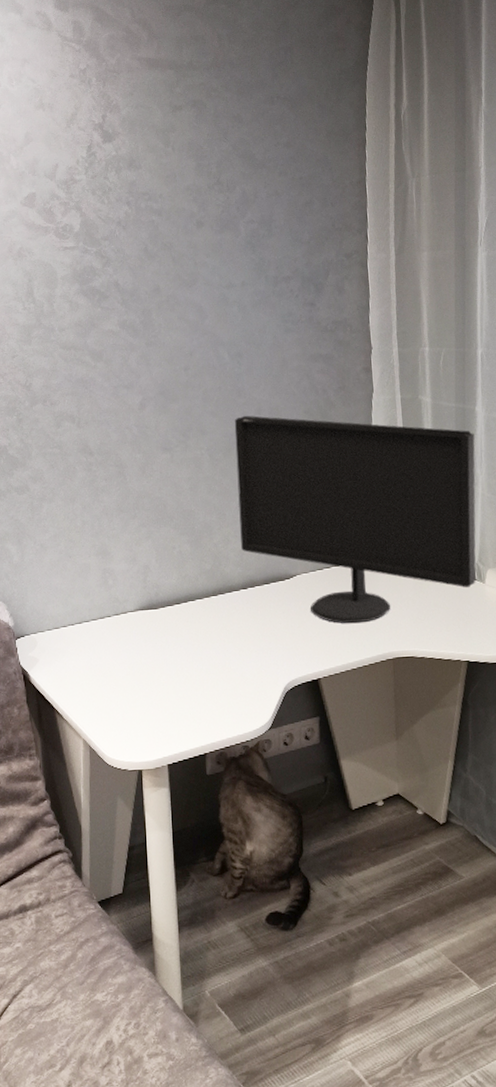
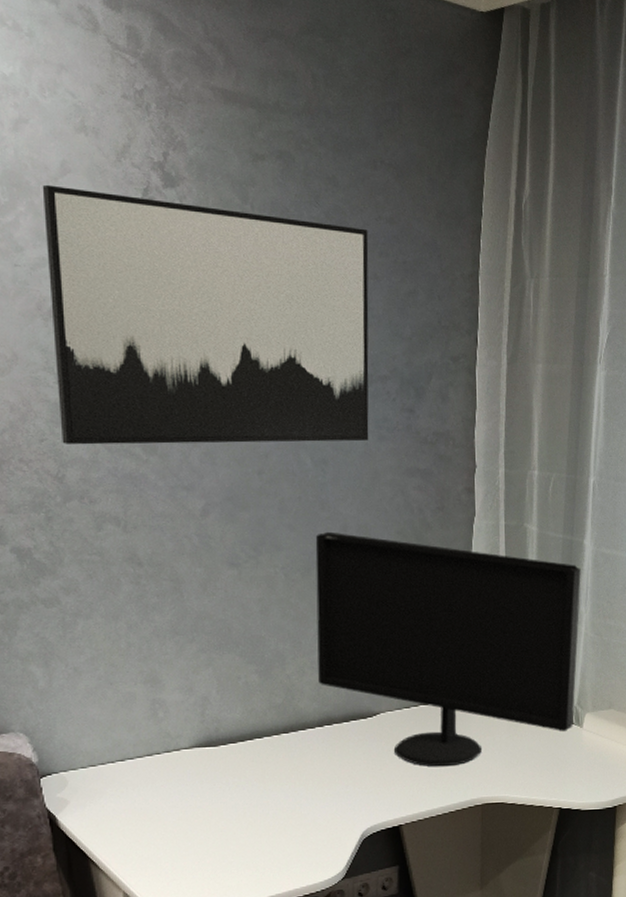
wall art: none [11,153,277,358] -> present [42,184,369,445]

